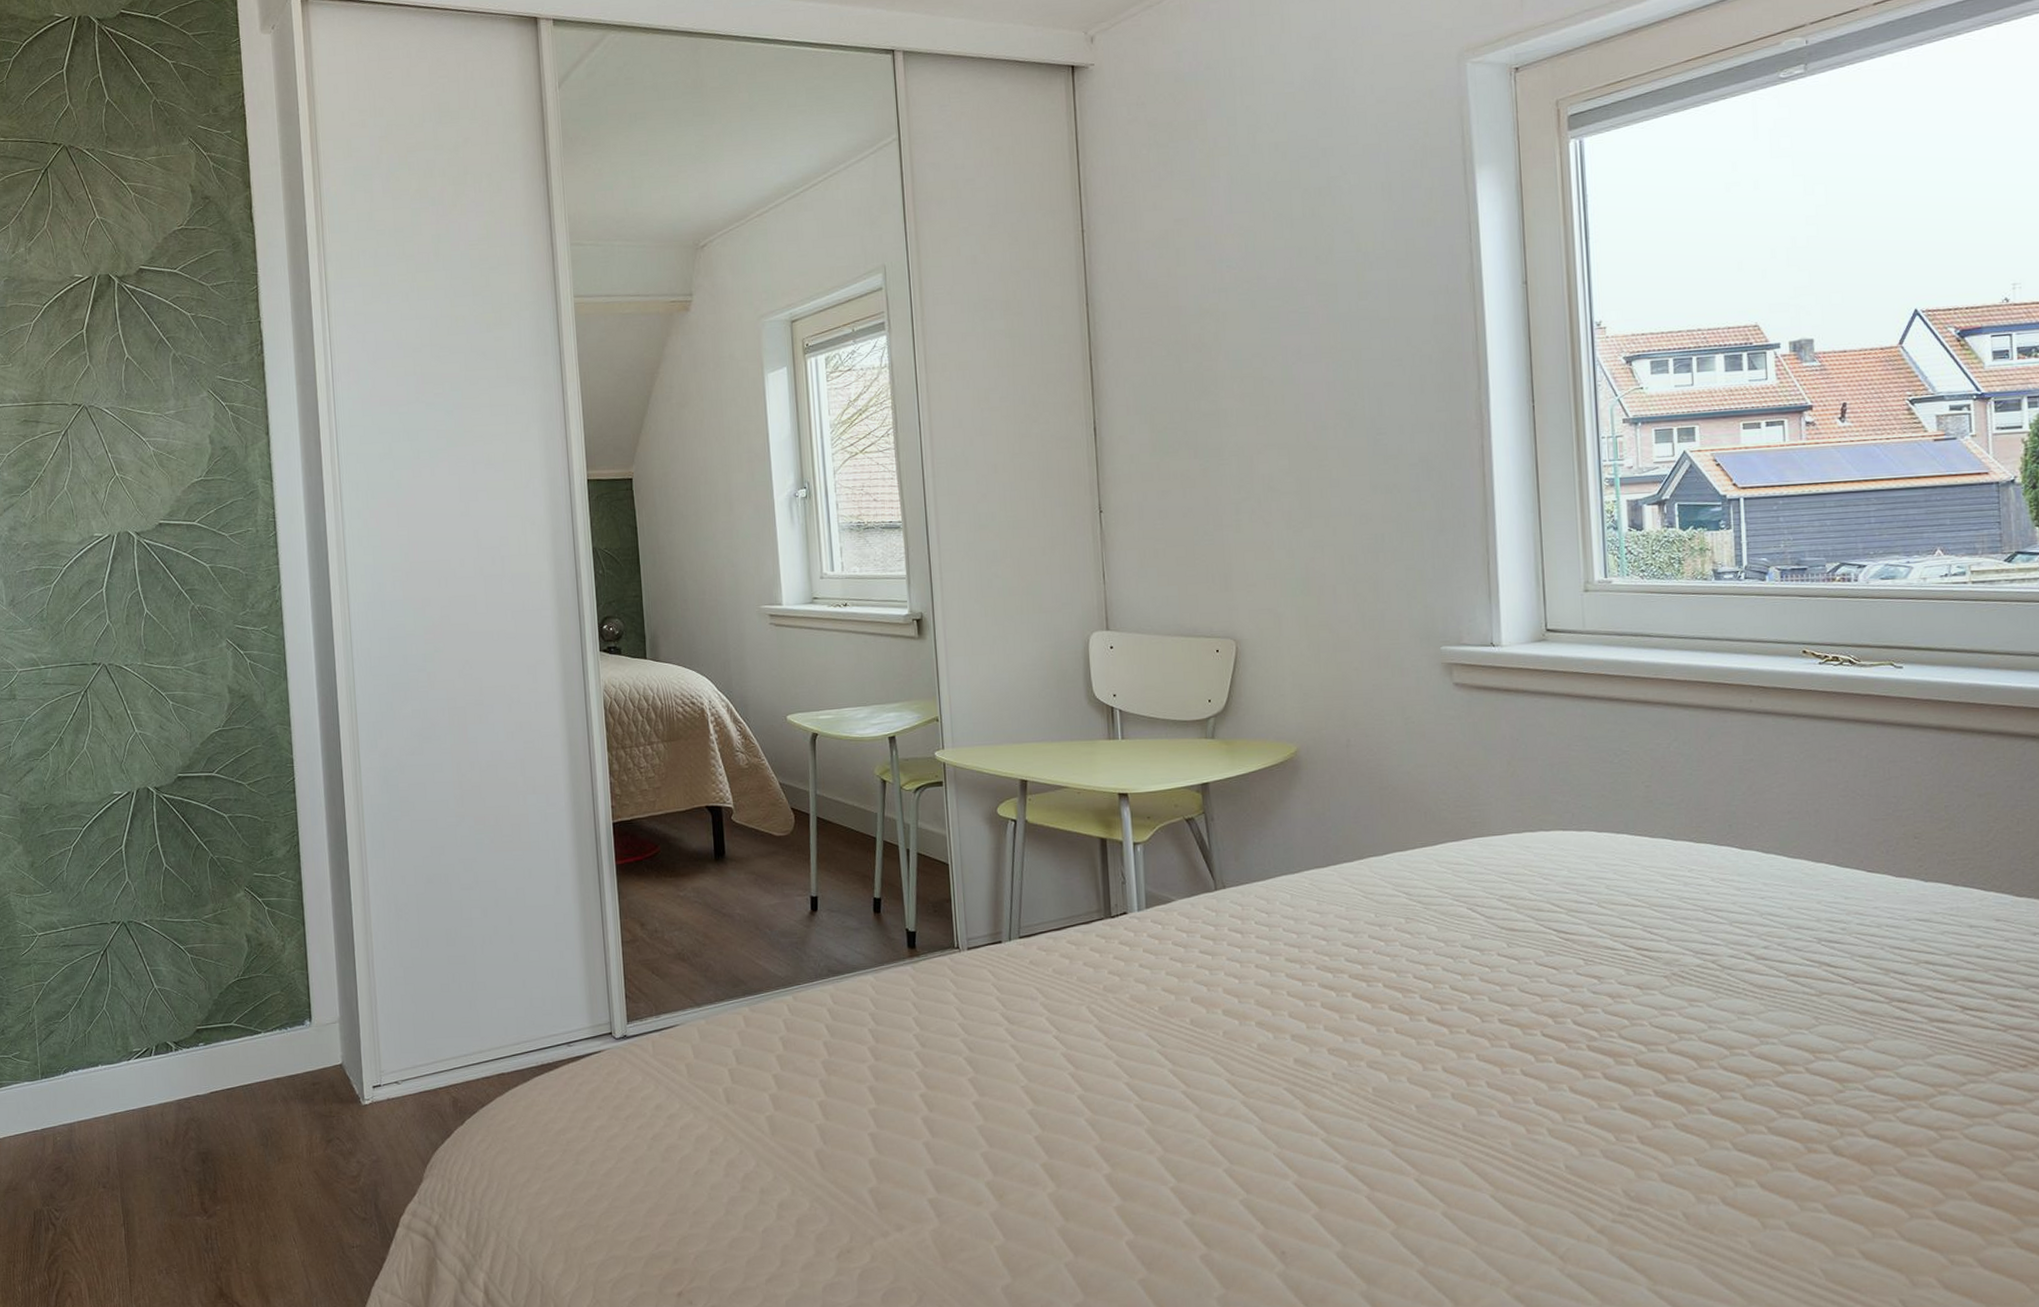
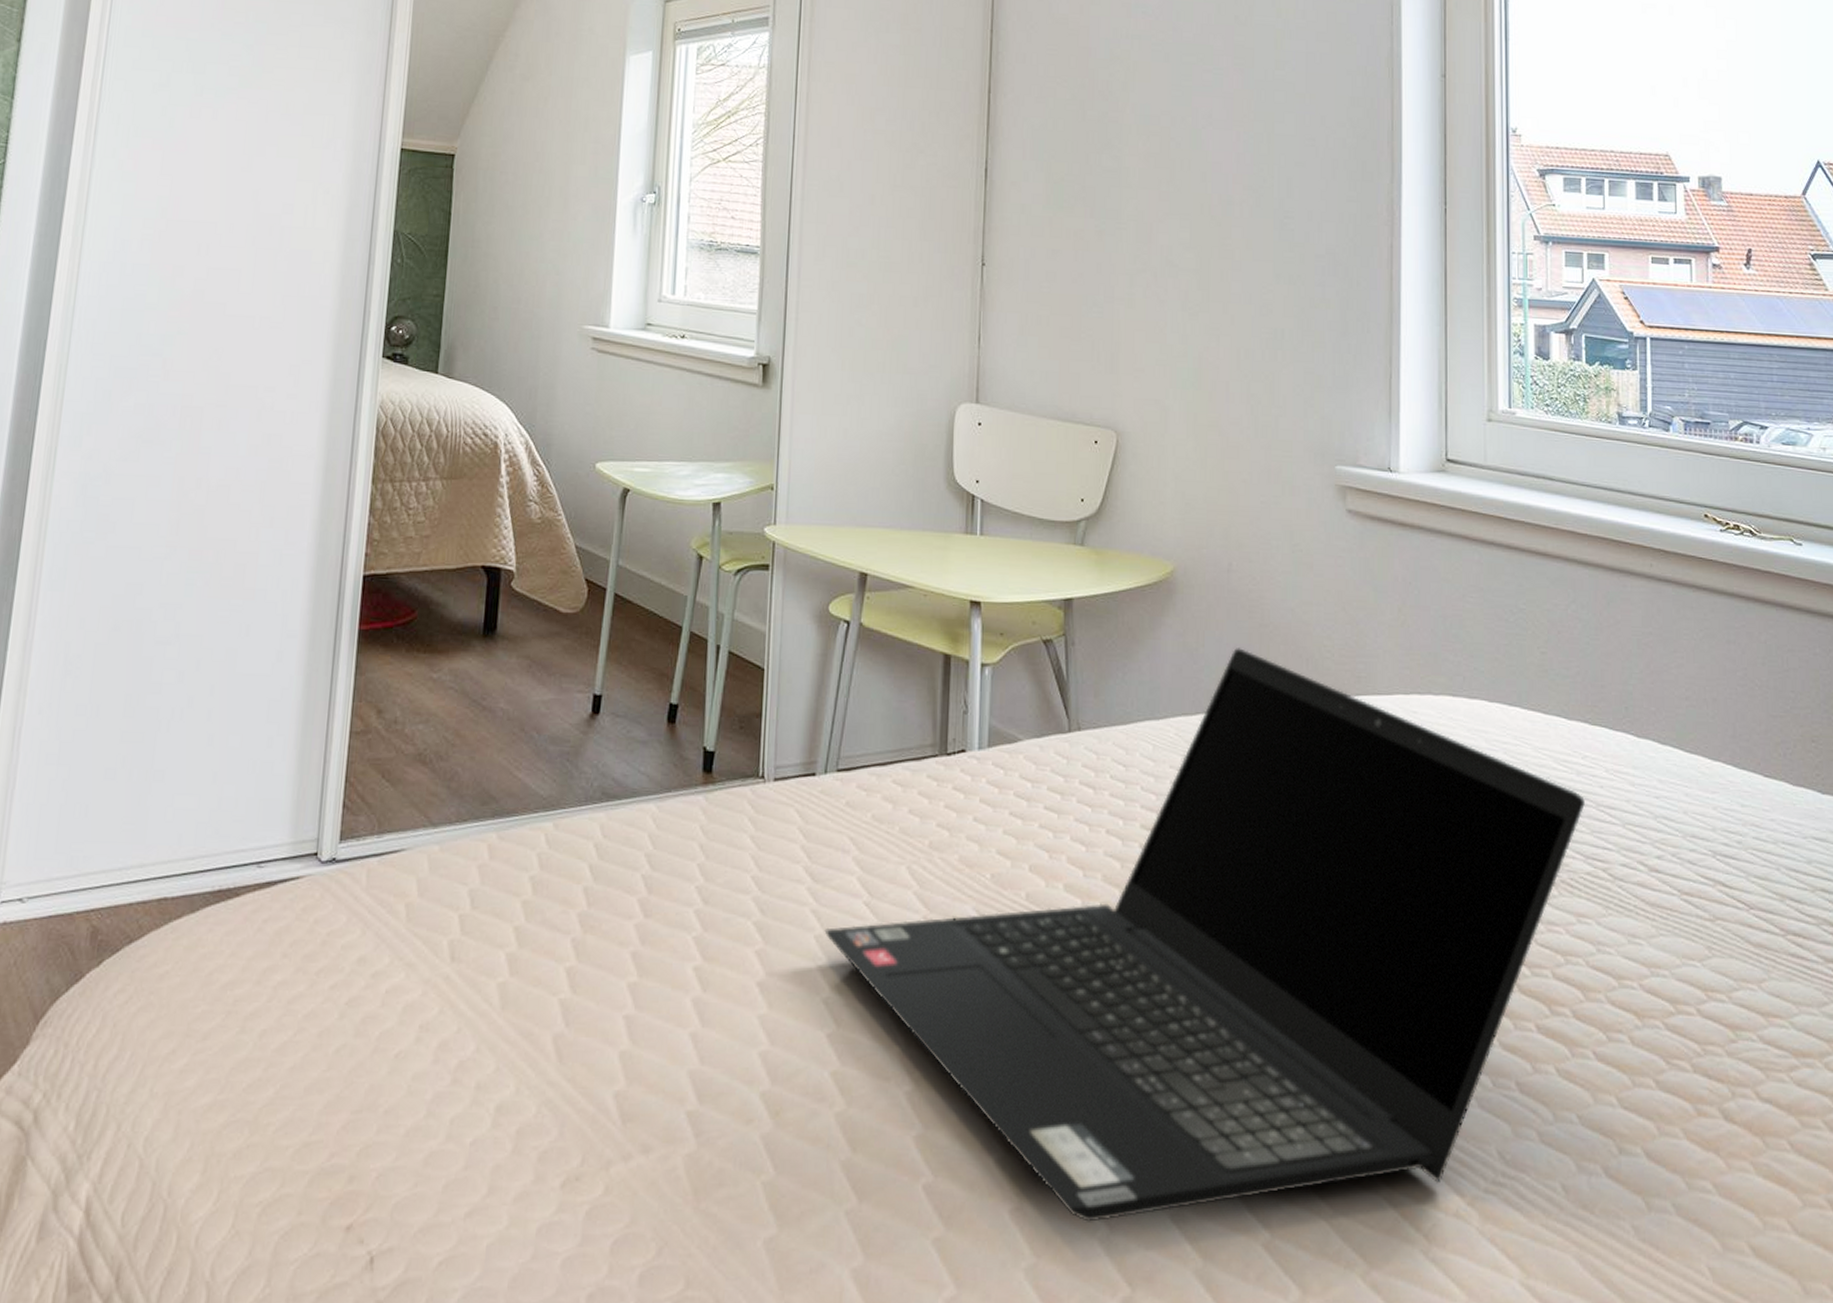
laptop computer: none [1023,809,1693,1262] -> present [824,648,1585,1222]

